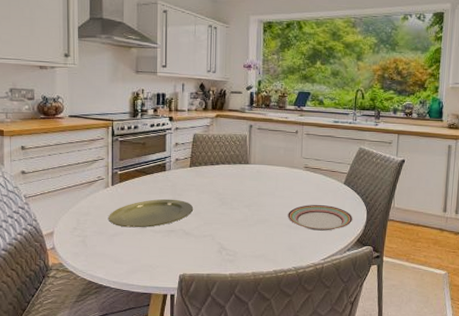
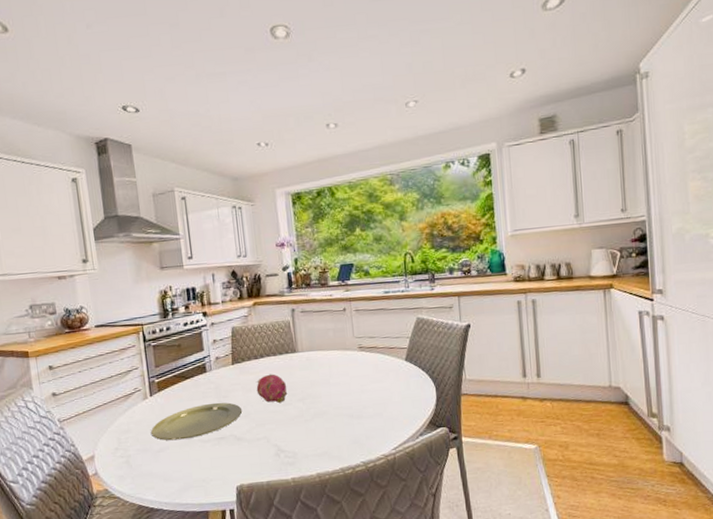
fruit: none [209,180,236,207] -> present [255,374,288,404]
plate: present [288,205,352,231] -> none [347,387,421,418]

